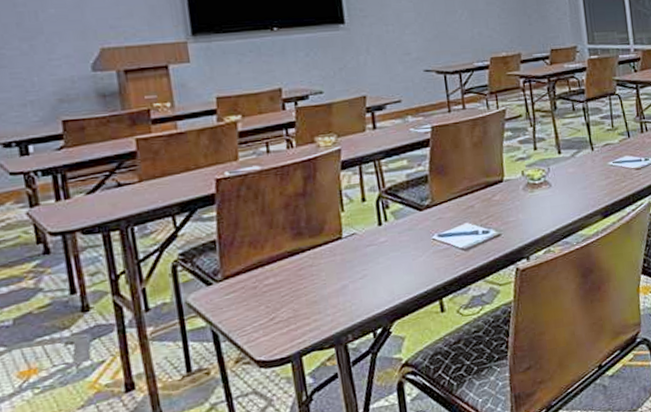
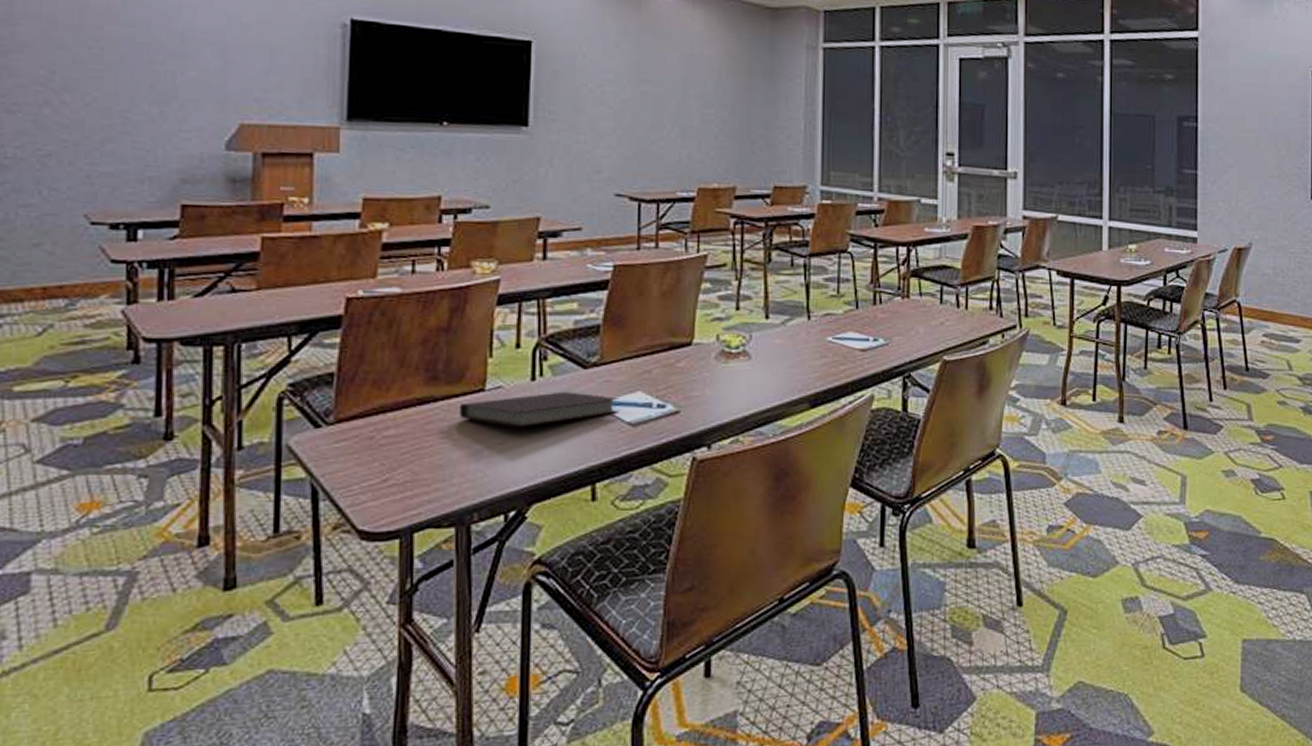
notebook: none [323,229,453,264] -> present [460,391,619,428]

